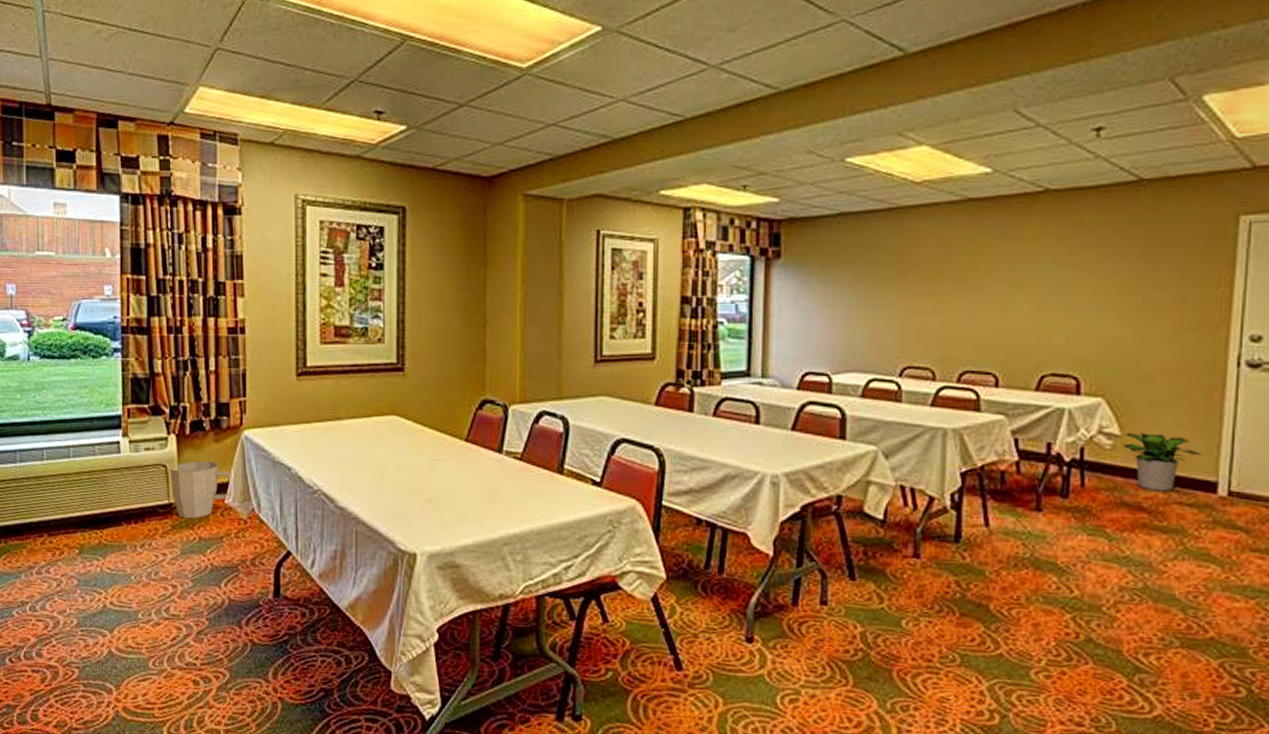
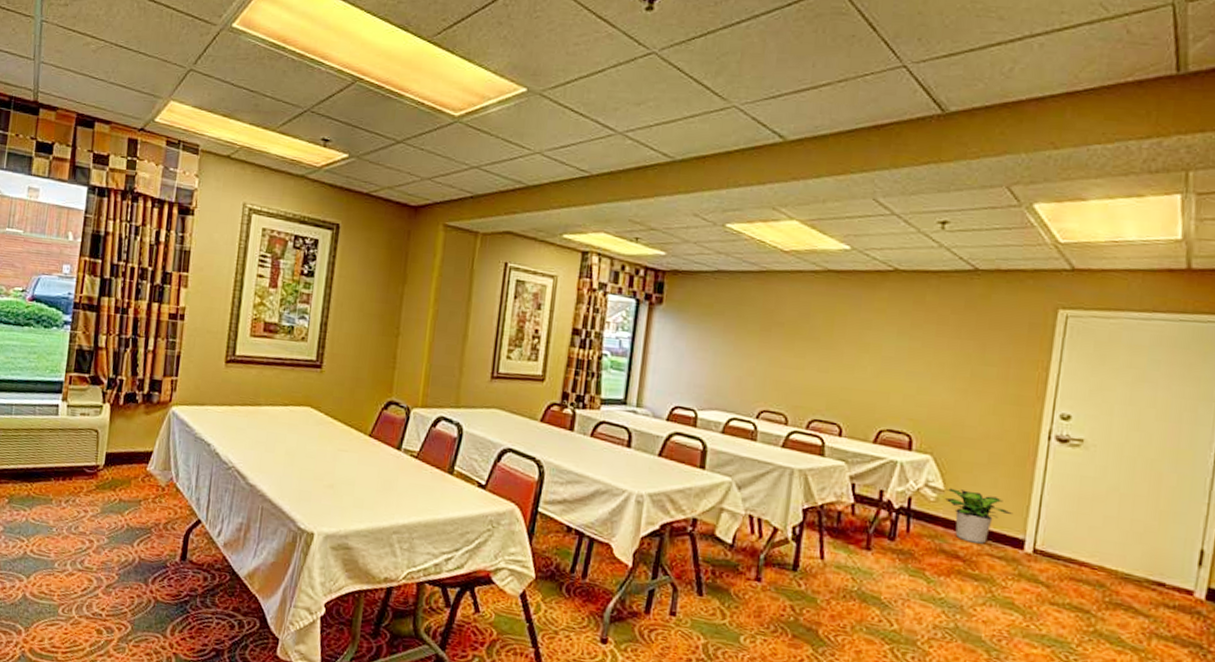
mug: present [171,461,231,519] -> none [100,429,156,482]

